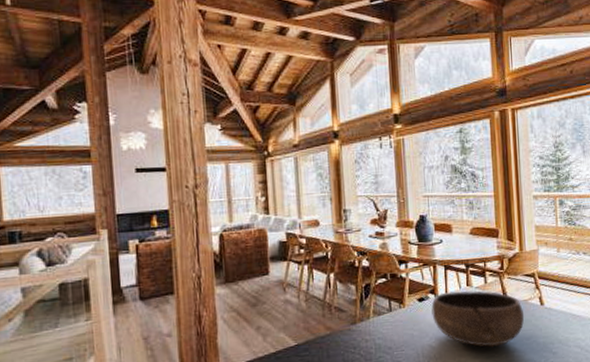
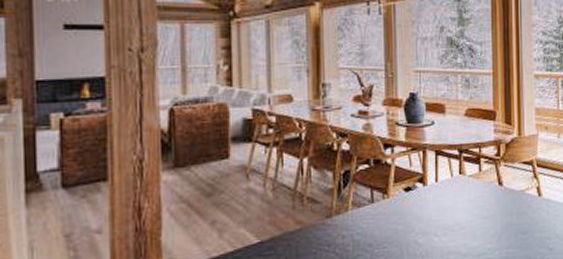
bowl: present [431,290,525,348] -> none [419,179,521,244]

